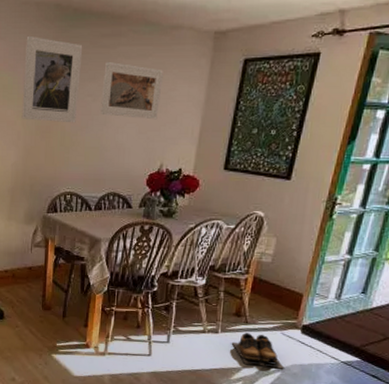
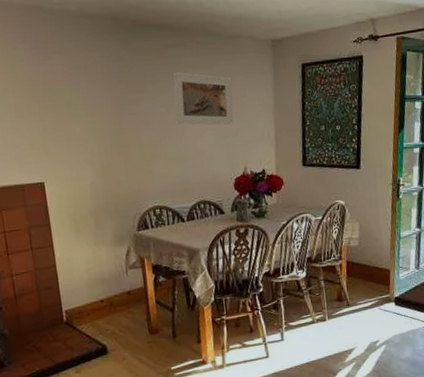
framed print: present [22,35,83,123] -> none [84,49,153,136]
shoes: present [232,333,284,369] -> none [340,313,387,345]

